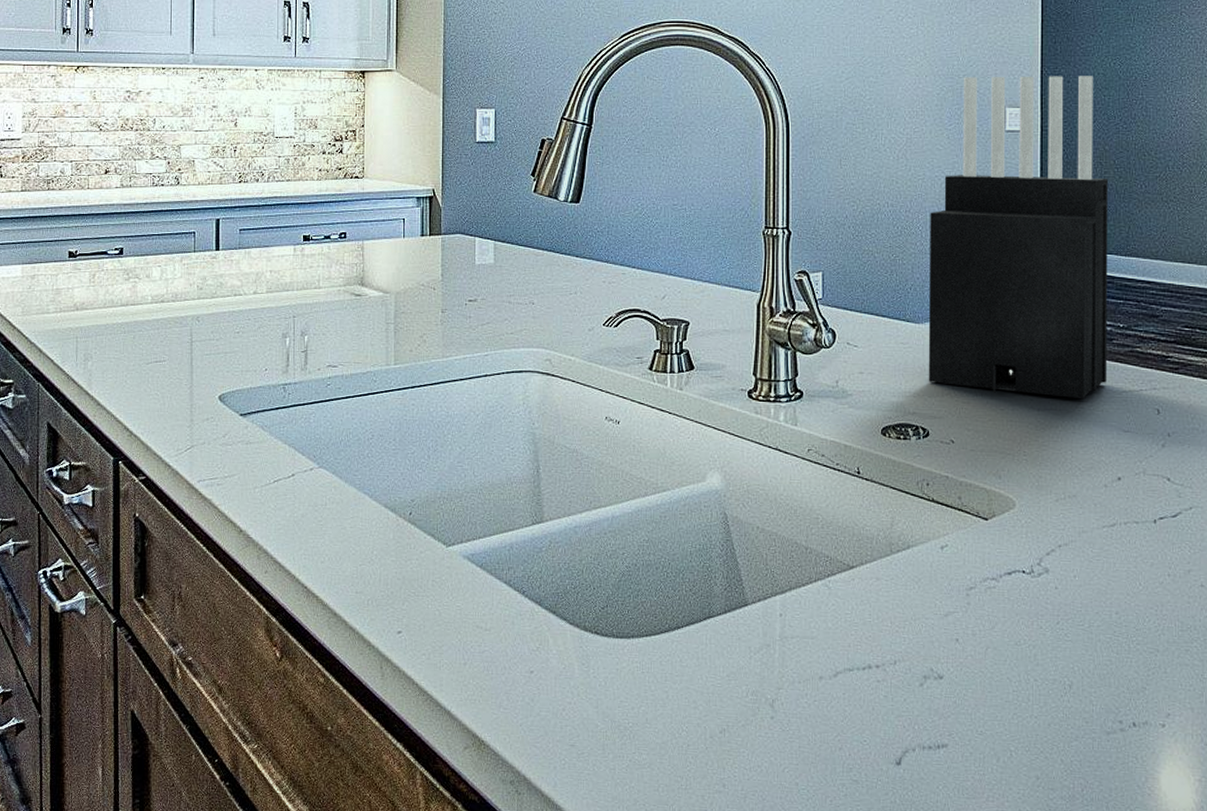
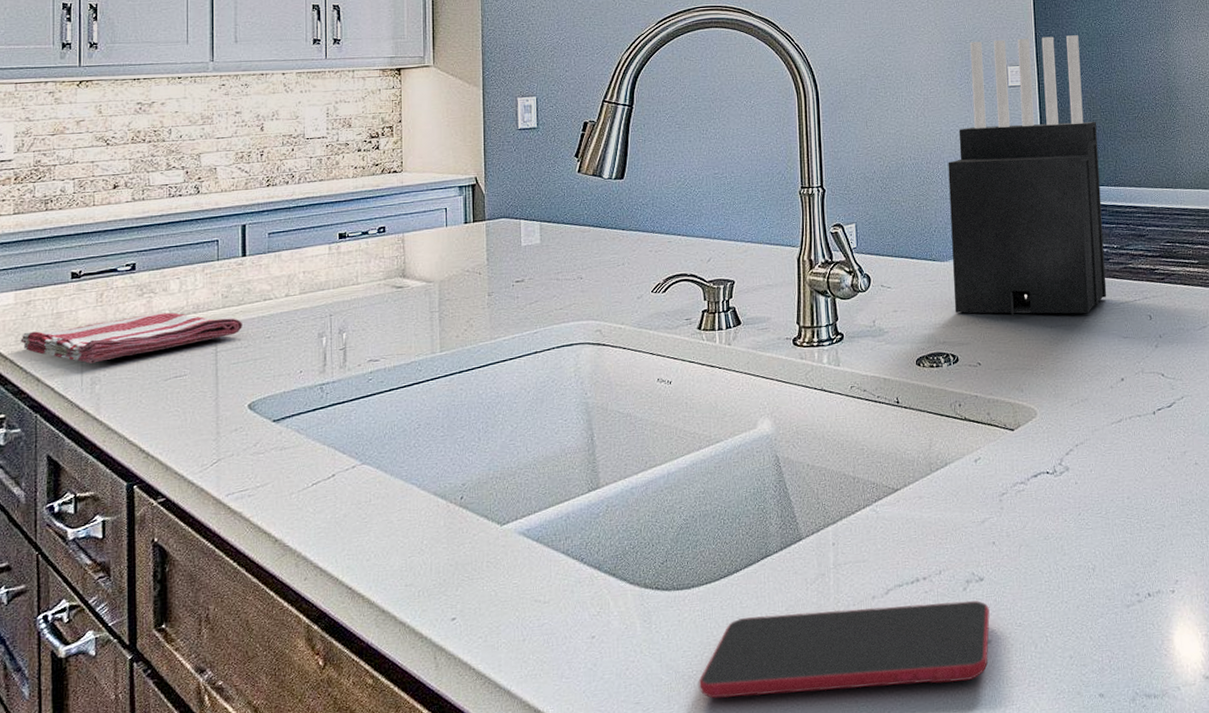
dish towel: none [26,297,216,340] -> present [20,312,243,364]
smartphone: none [634,676,948,783] -> present [698,601,990,699]

